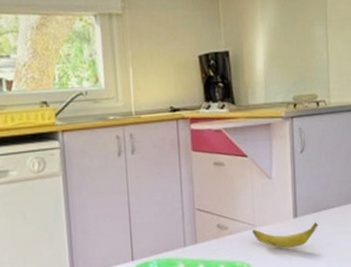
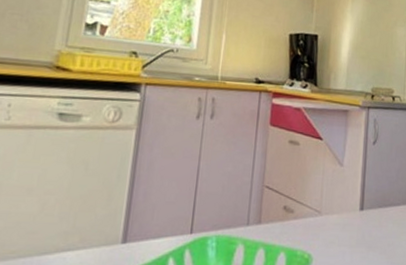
banana: present [252,222,318,248] -> none [317,216,383,242]

